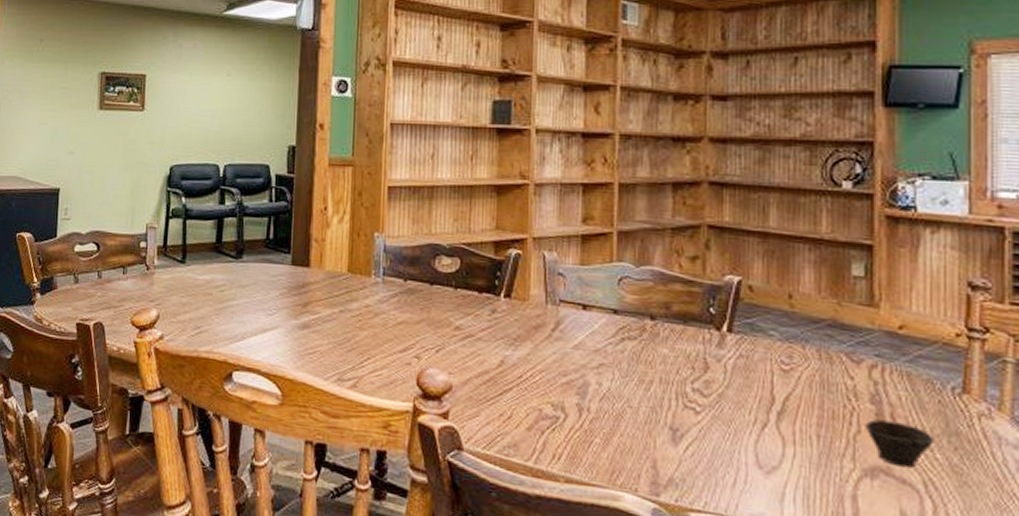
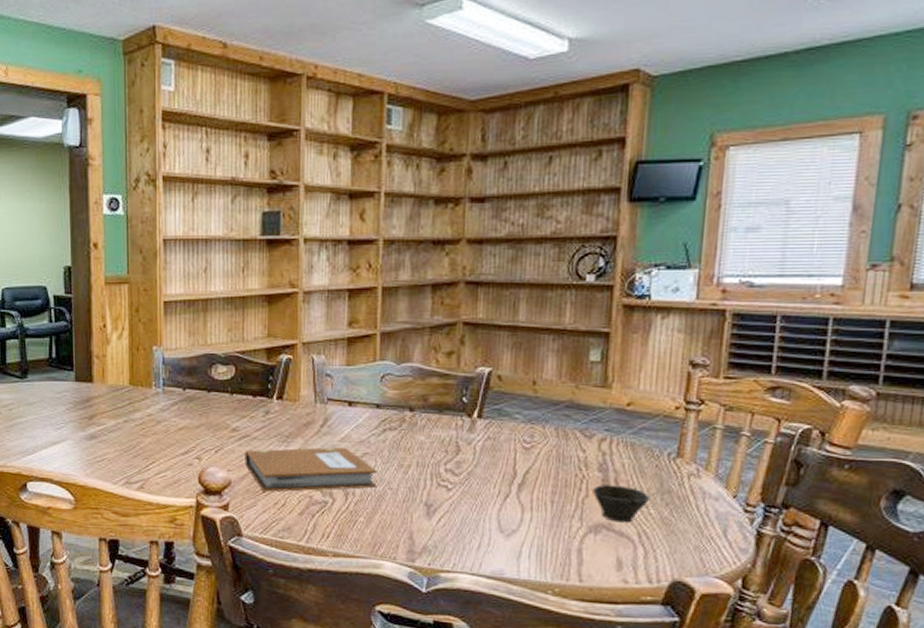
notebook: none [468,351,616,405] -> present [245,446,378,492]

